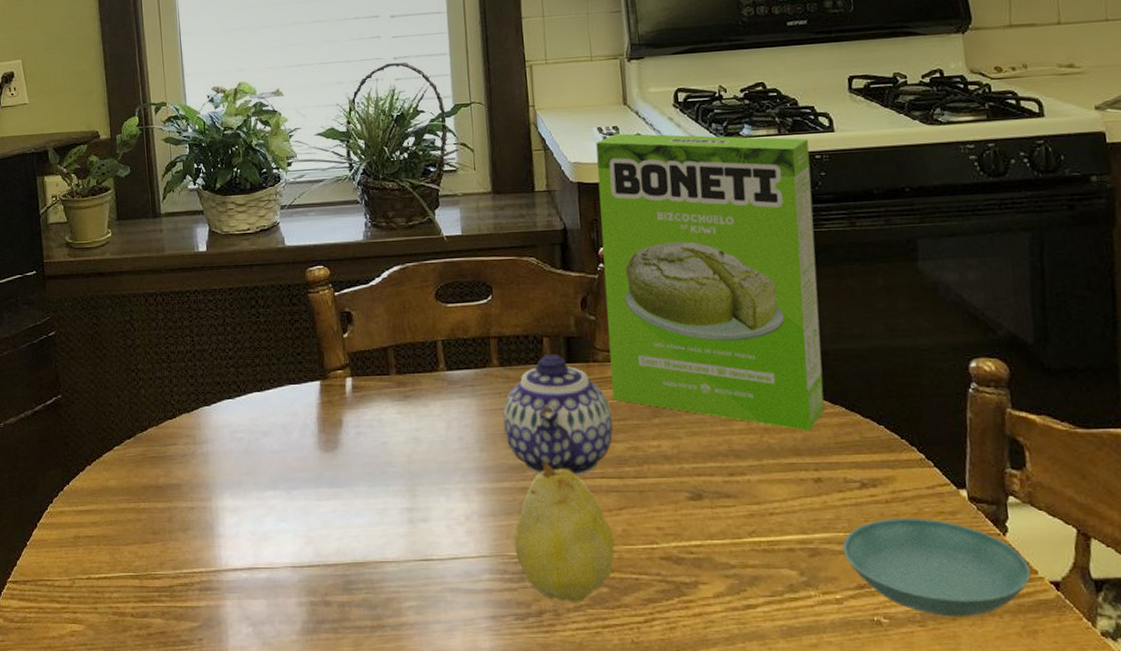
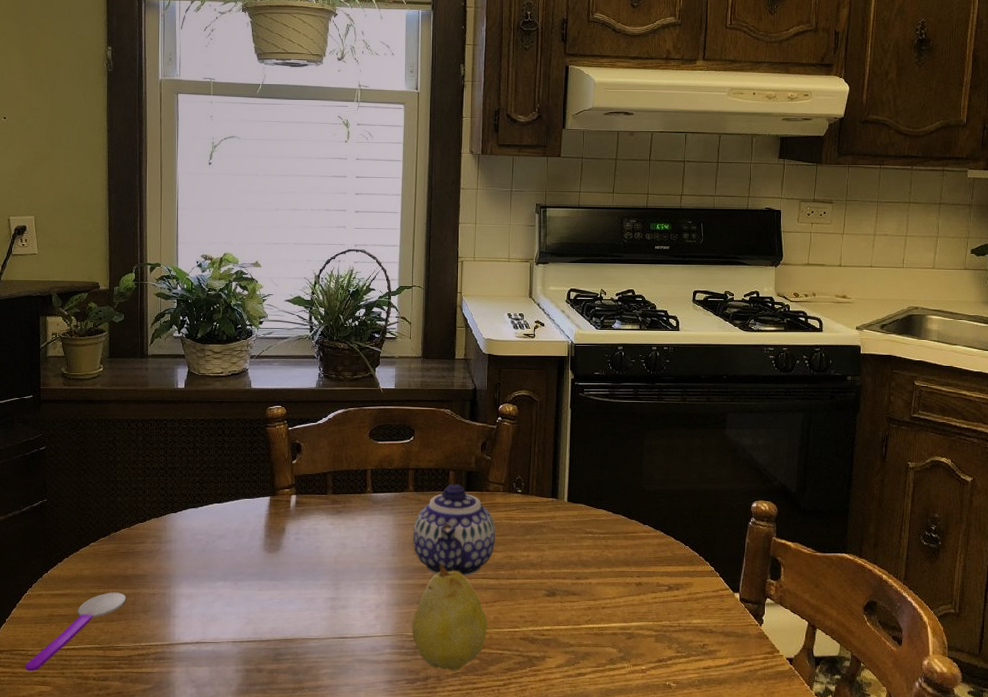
spoon: none [52,507,161,606] -> present [25,592,127,671]
cake mix box: present [596,133,825,431] -> none [497,319,661,548]
saucer: present [843,517,1031,618] -> none [651,612,774,683]

